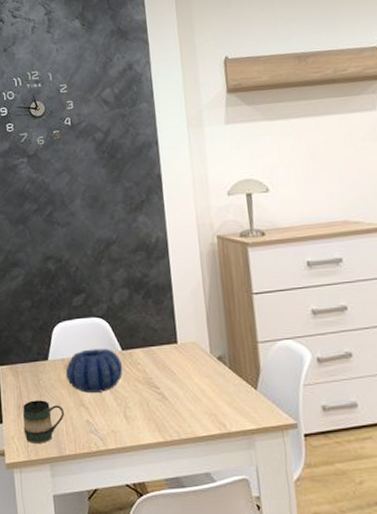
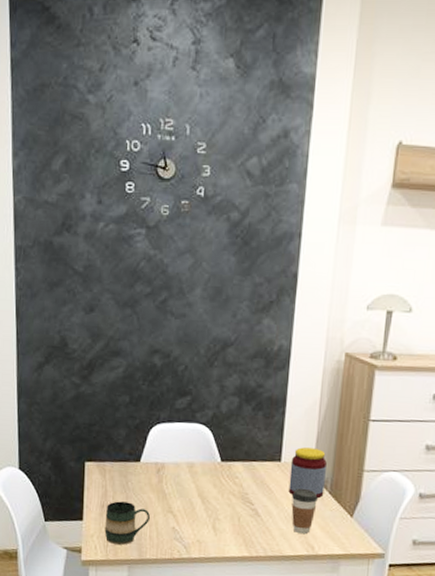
decorative bowl: present [65,348,123,393] -> none [157,456,219,502]
jar: none [186,326,224,375] -> present [288,447,327,498]
coffee cup: none [194,366,220,413] -> present [291,488,318,535]

